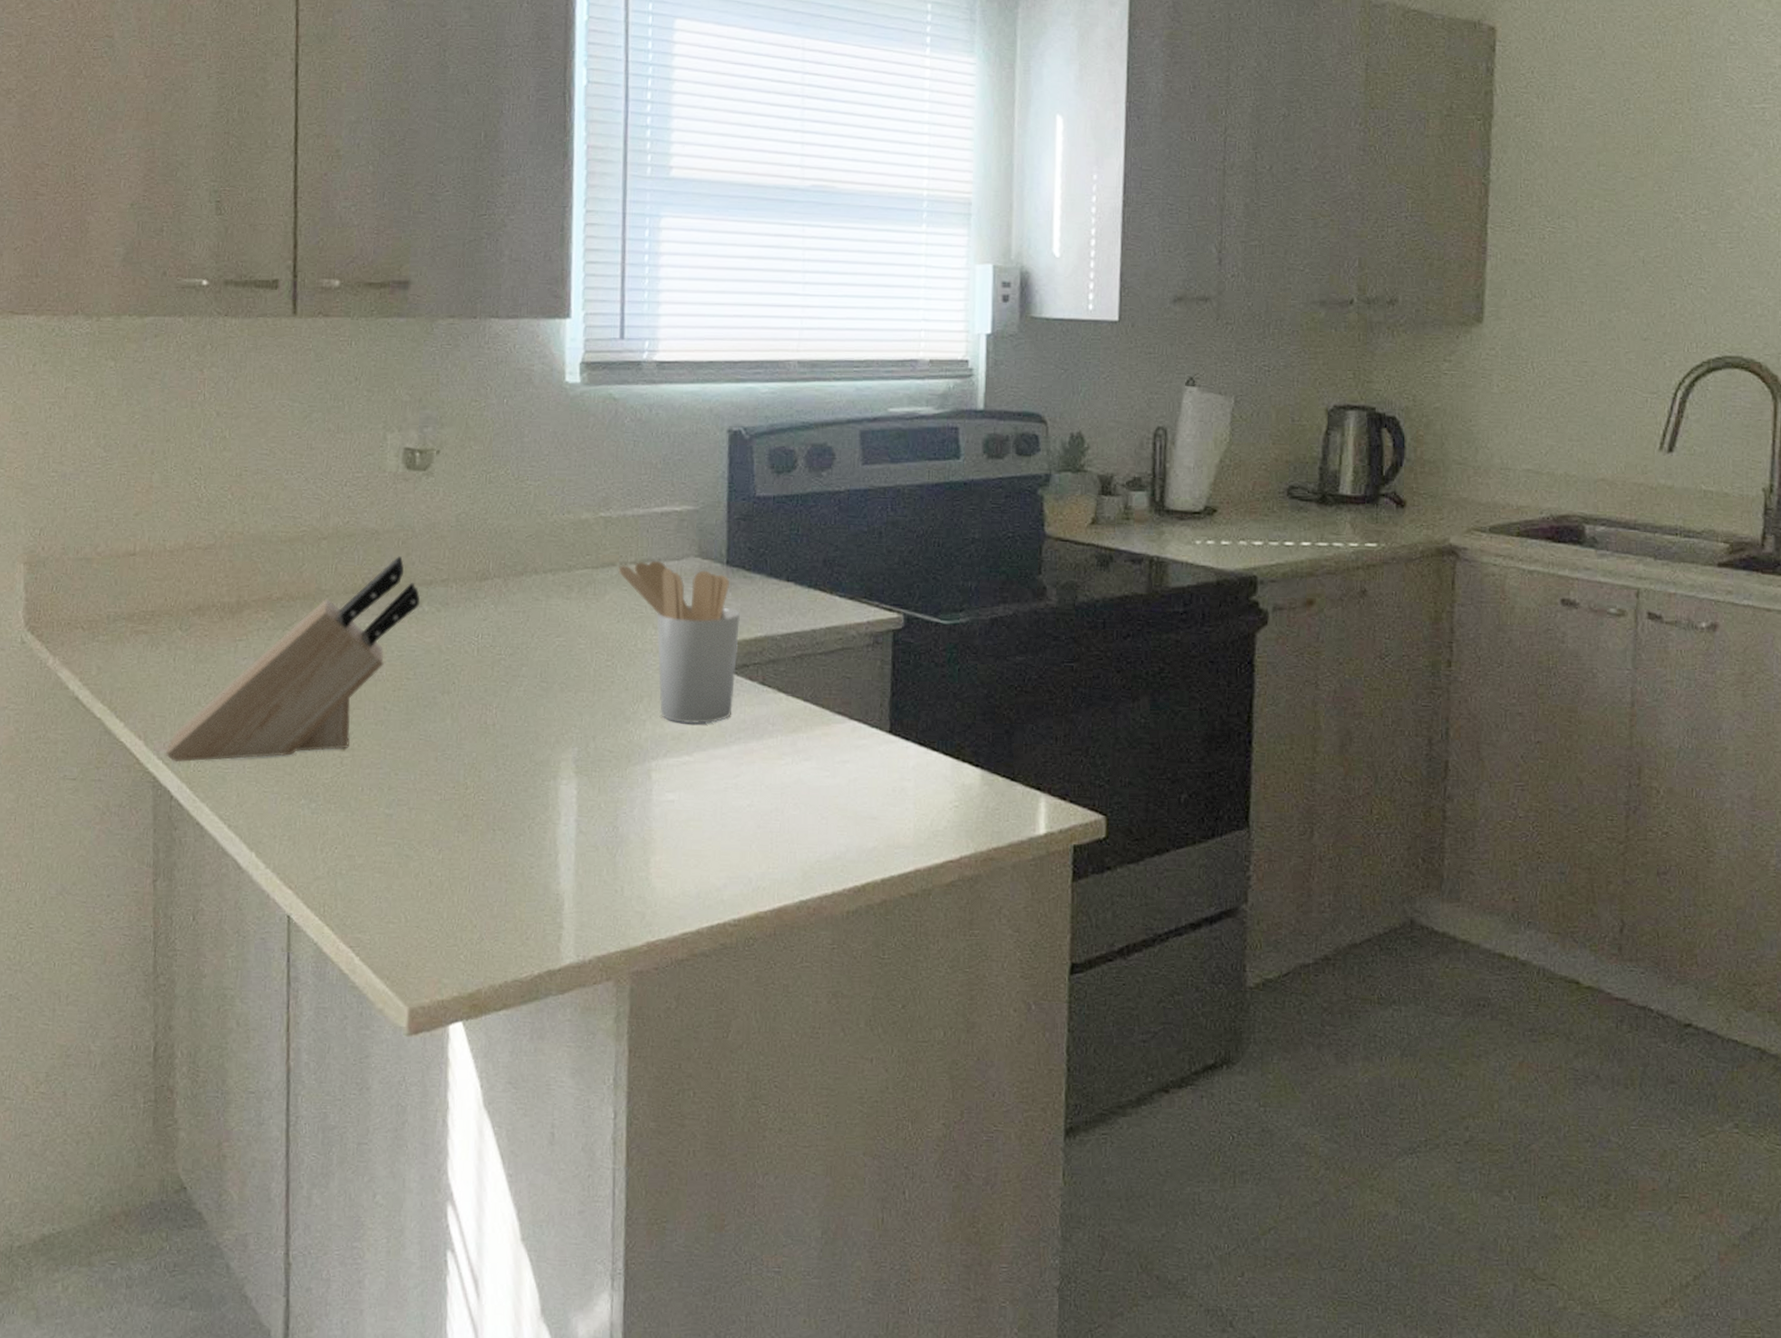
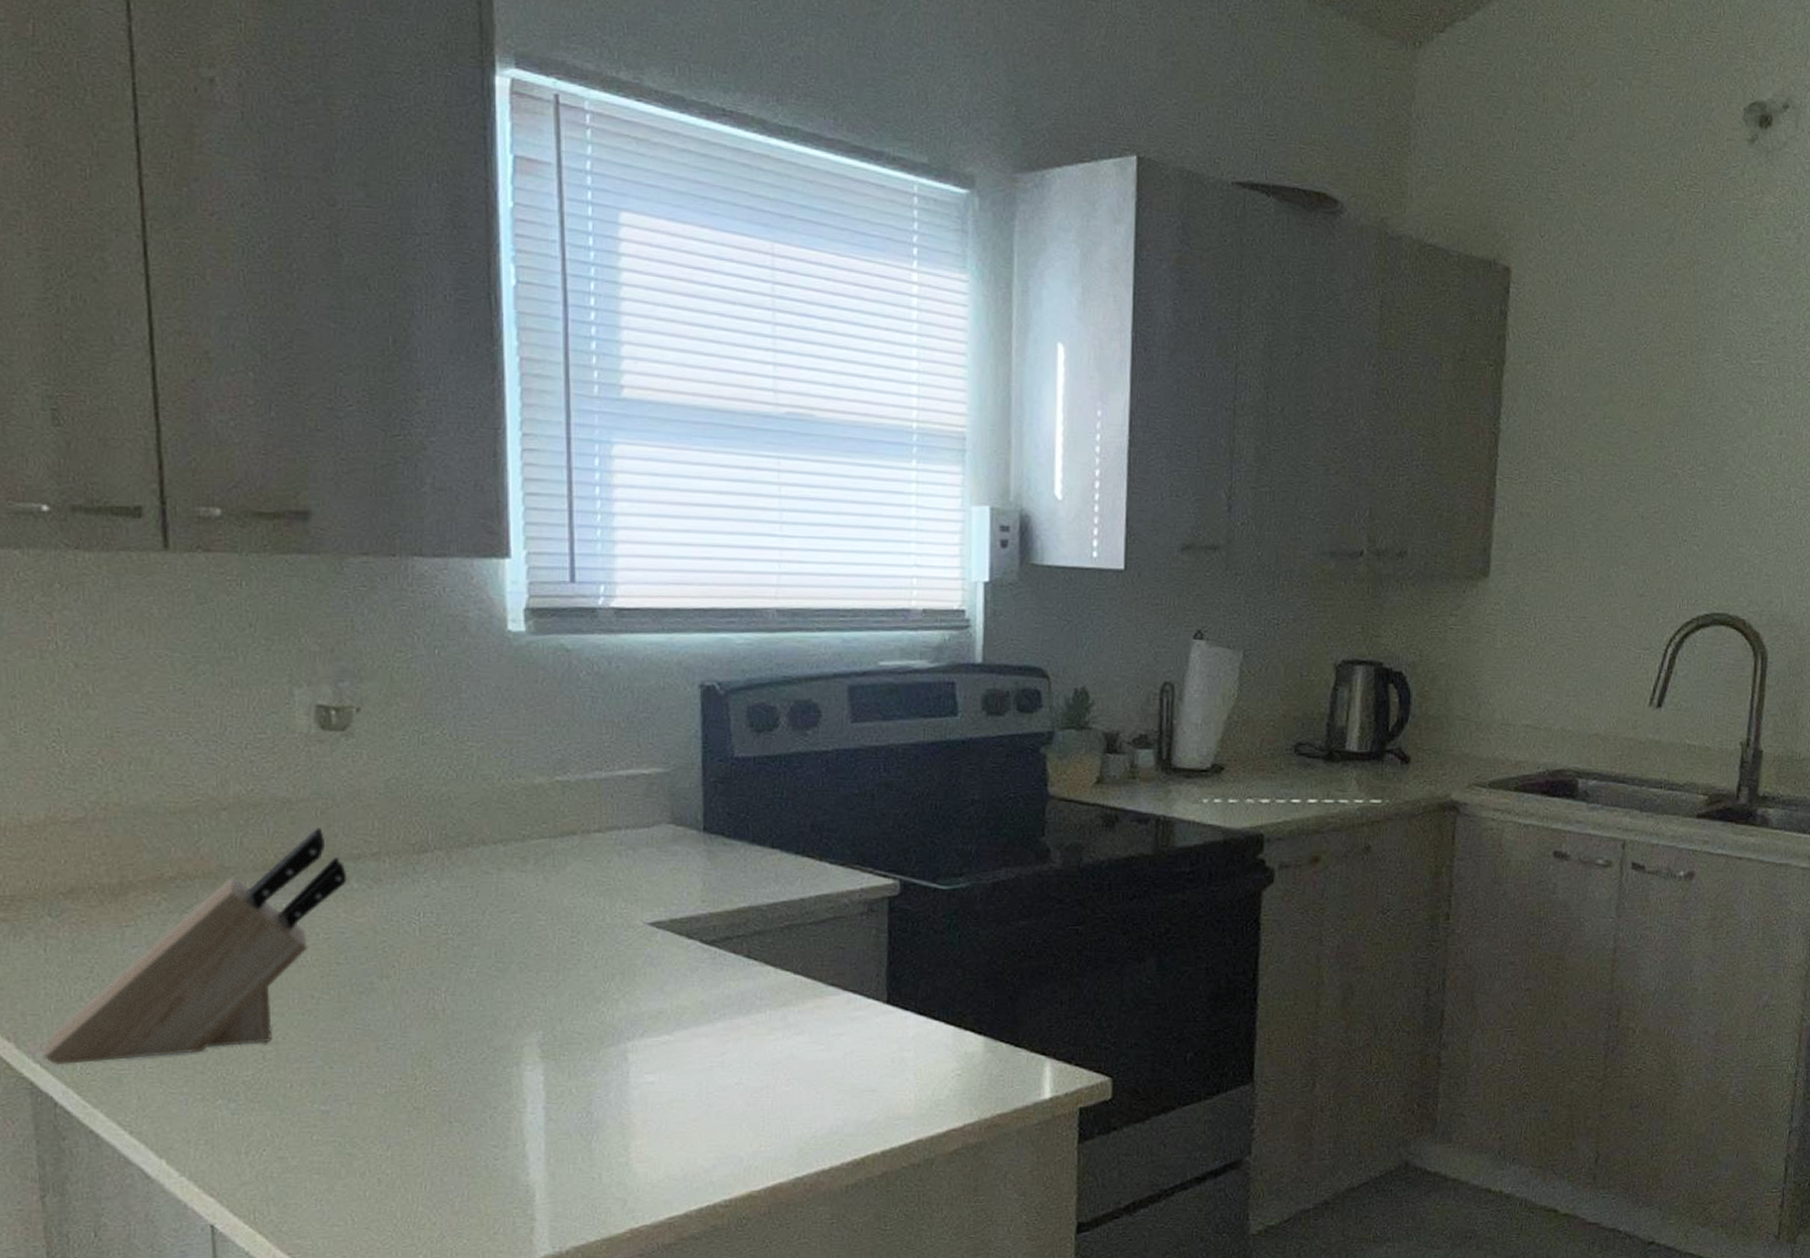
utensil holder: present [618,560,740,724] -> none [580,828,720,1001]

